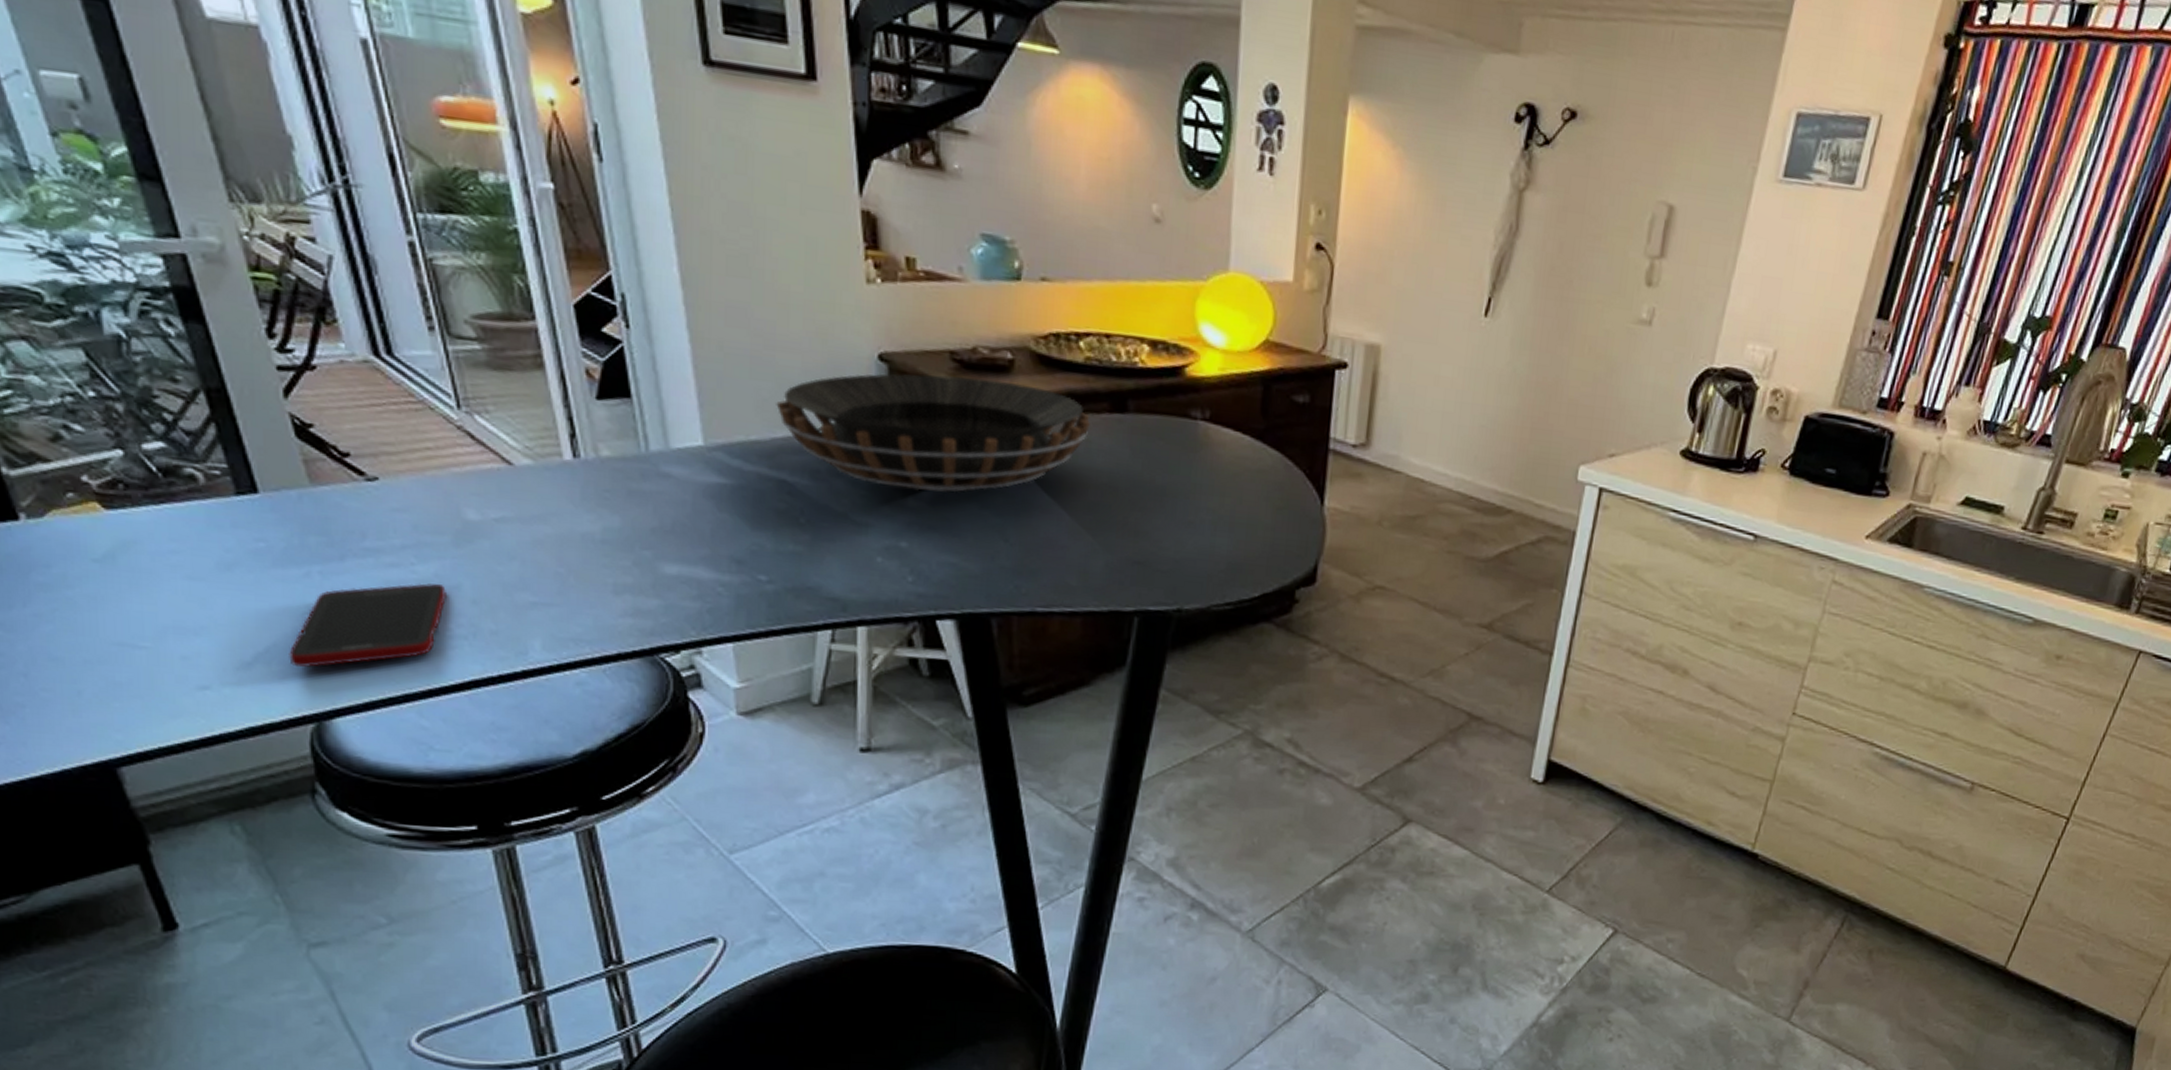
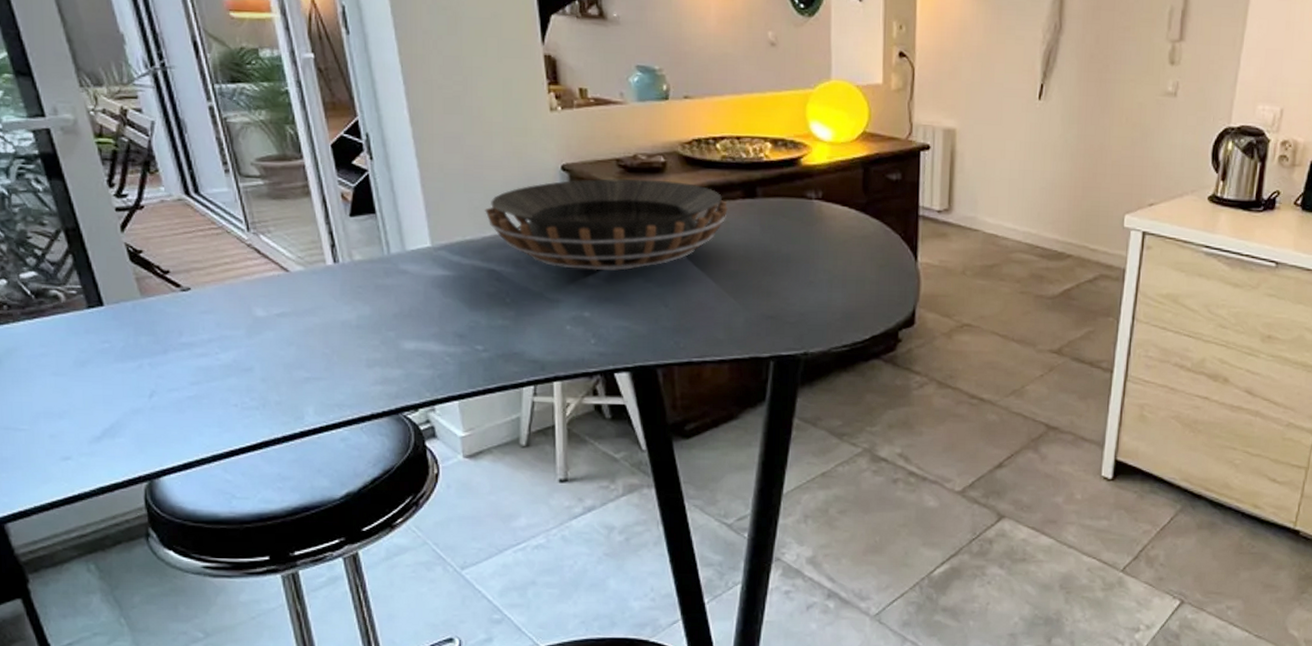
cell phone: present [289,583,448,667] -> none [128,367,243,438]

